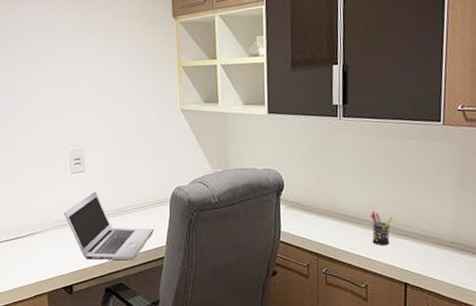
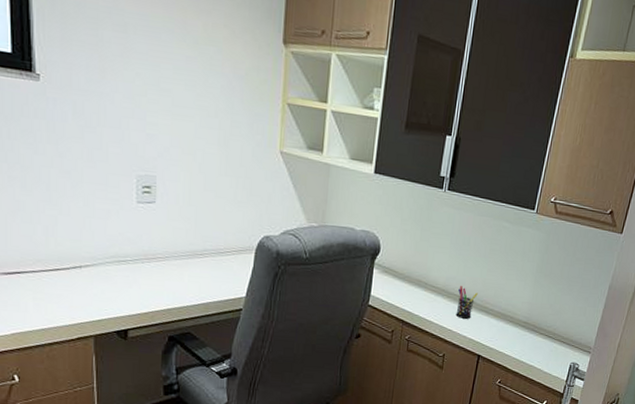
laptop: present [63,191,154,261] -> none [123,227,233,309]

